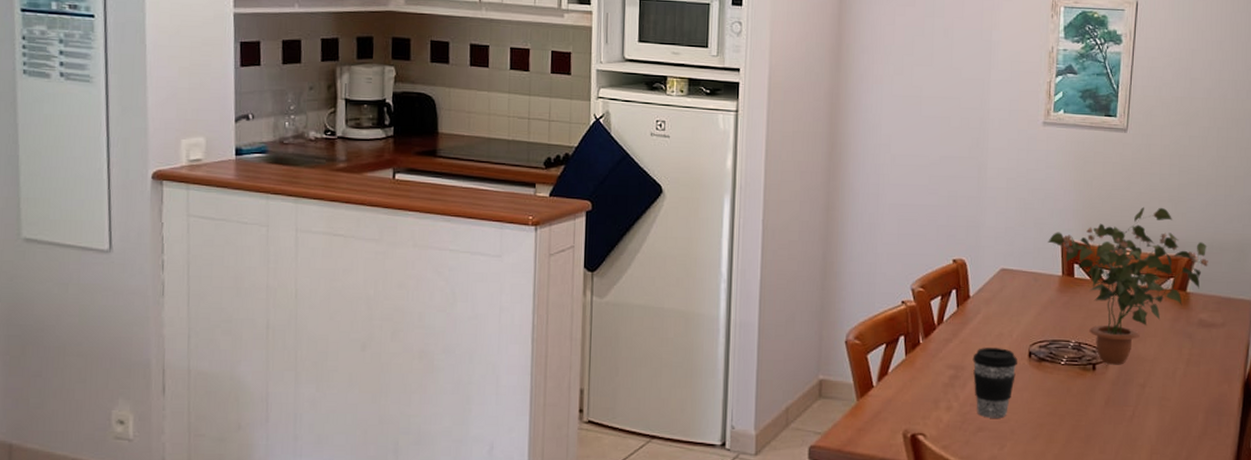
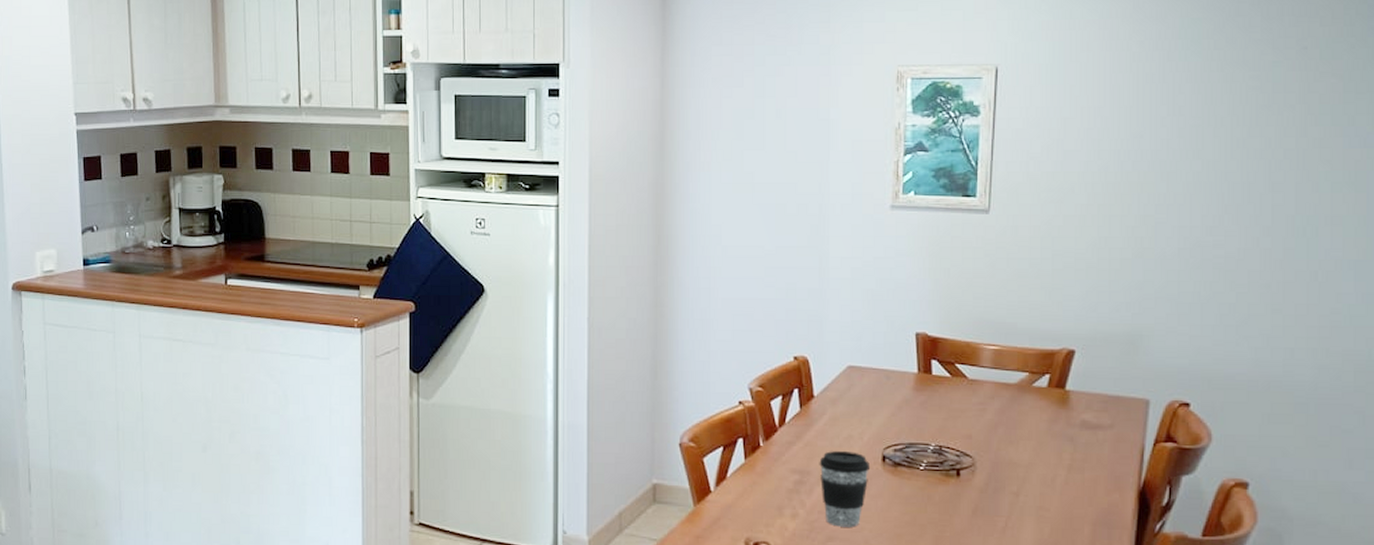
potted plant: present [1048,206,1208,365] -> none [900,295,1091,471]

